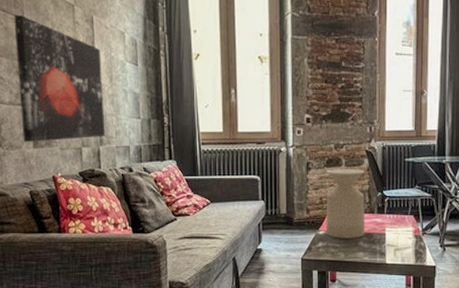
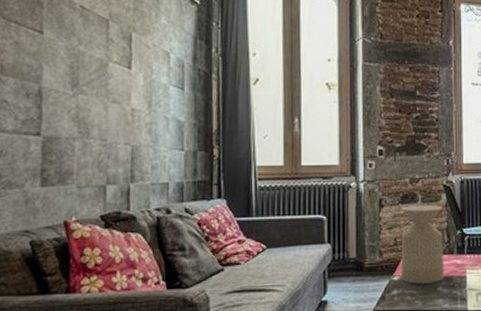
wall art: present [14,15,105,142] -> none [27,28,139,179]

